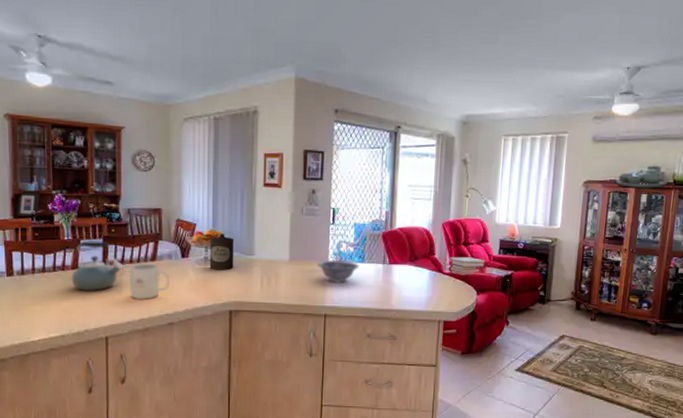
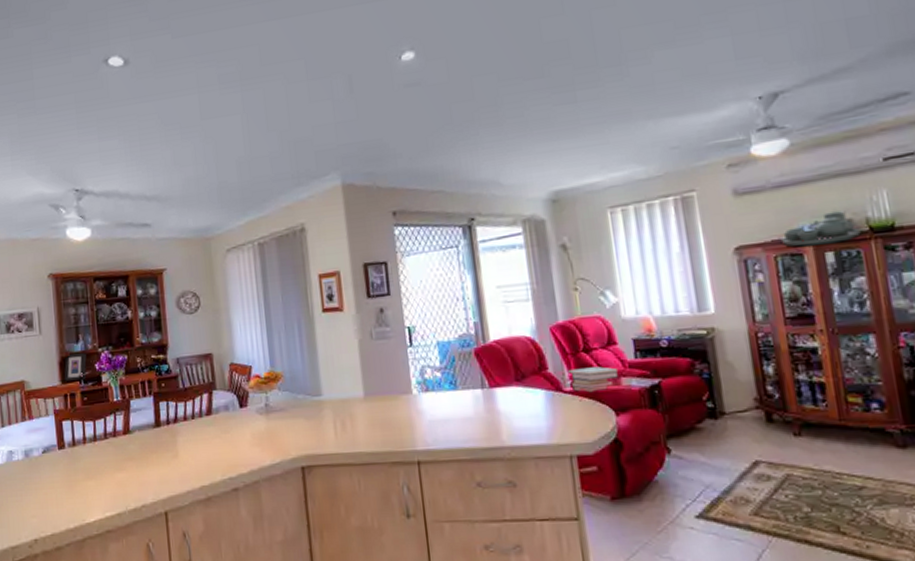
kettle: present [71,241,124,292] -> none [123,398,178,459]
mug: present [129,263,171,301] -> none [184,418,231,464]
canister: present [209,234,234,270] -> none [269,374,300,419]
bowl: present [317,259,359,283] -> none [399,388,452,420]

